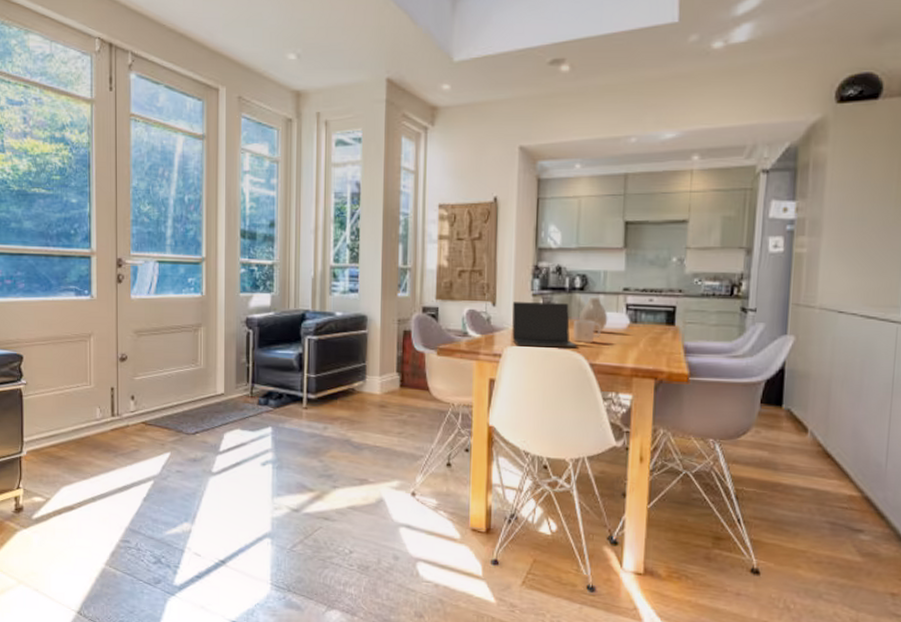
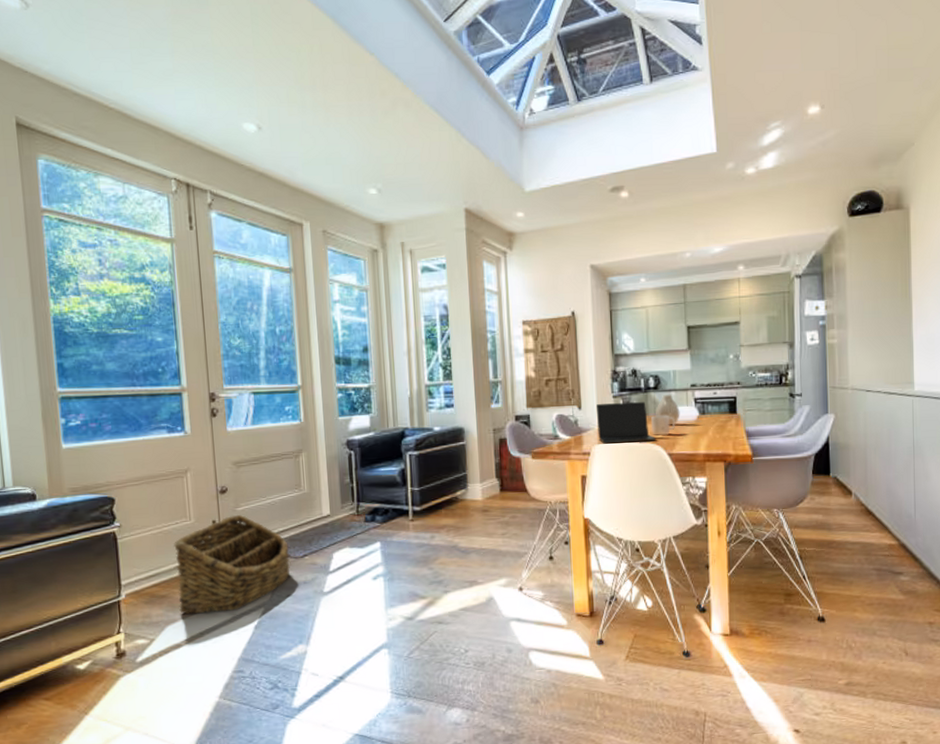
basket: none [74,383,181,480] -> present [174,514,291,614]

